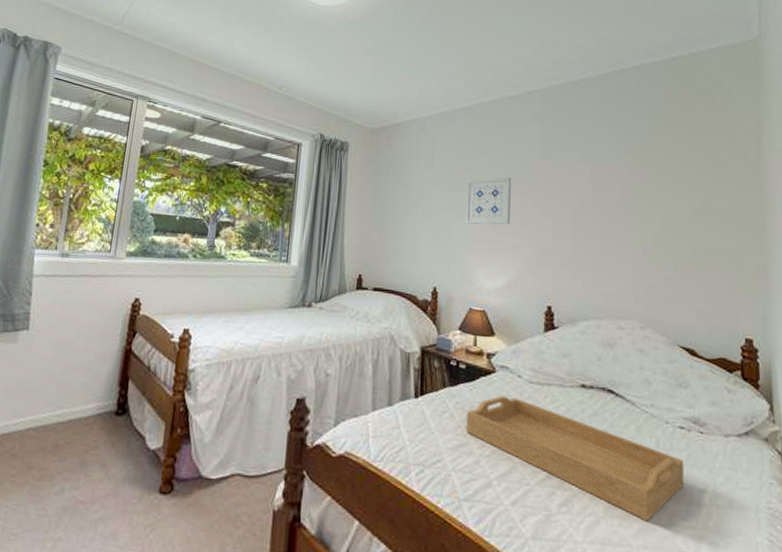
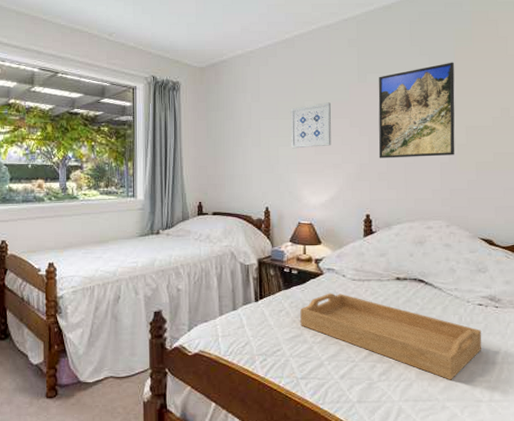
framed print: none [563,145,650,247] -> present [378,62,455,159]

